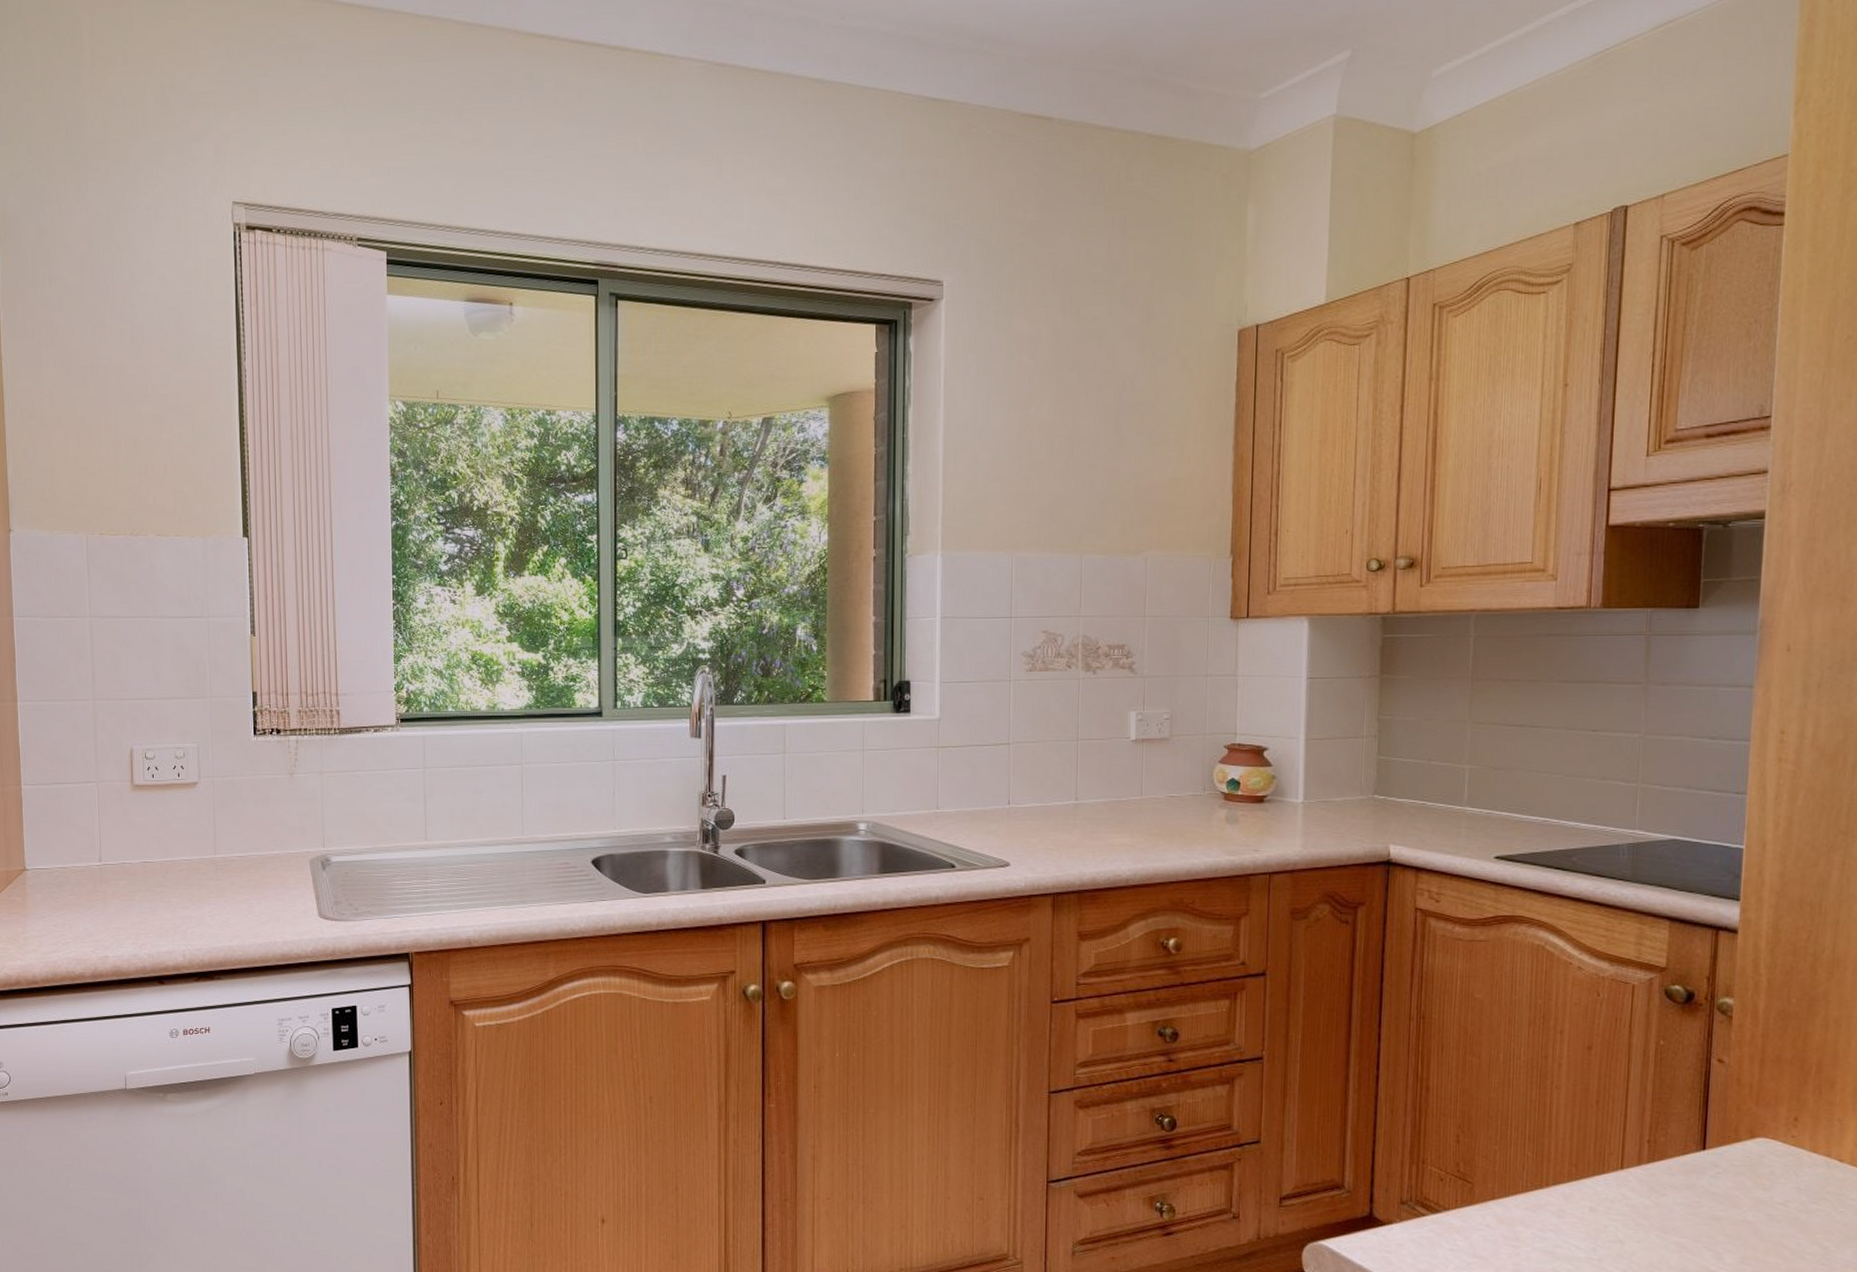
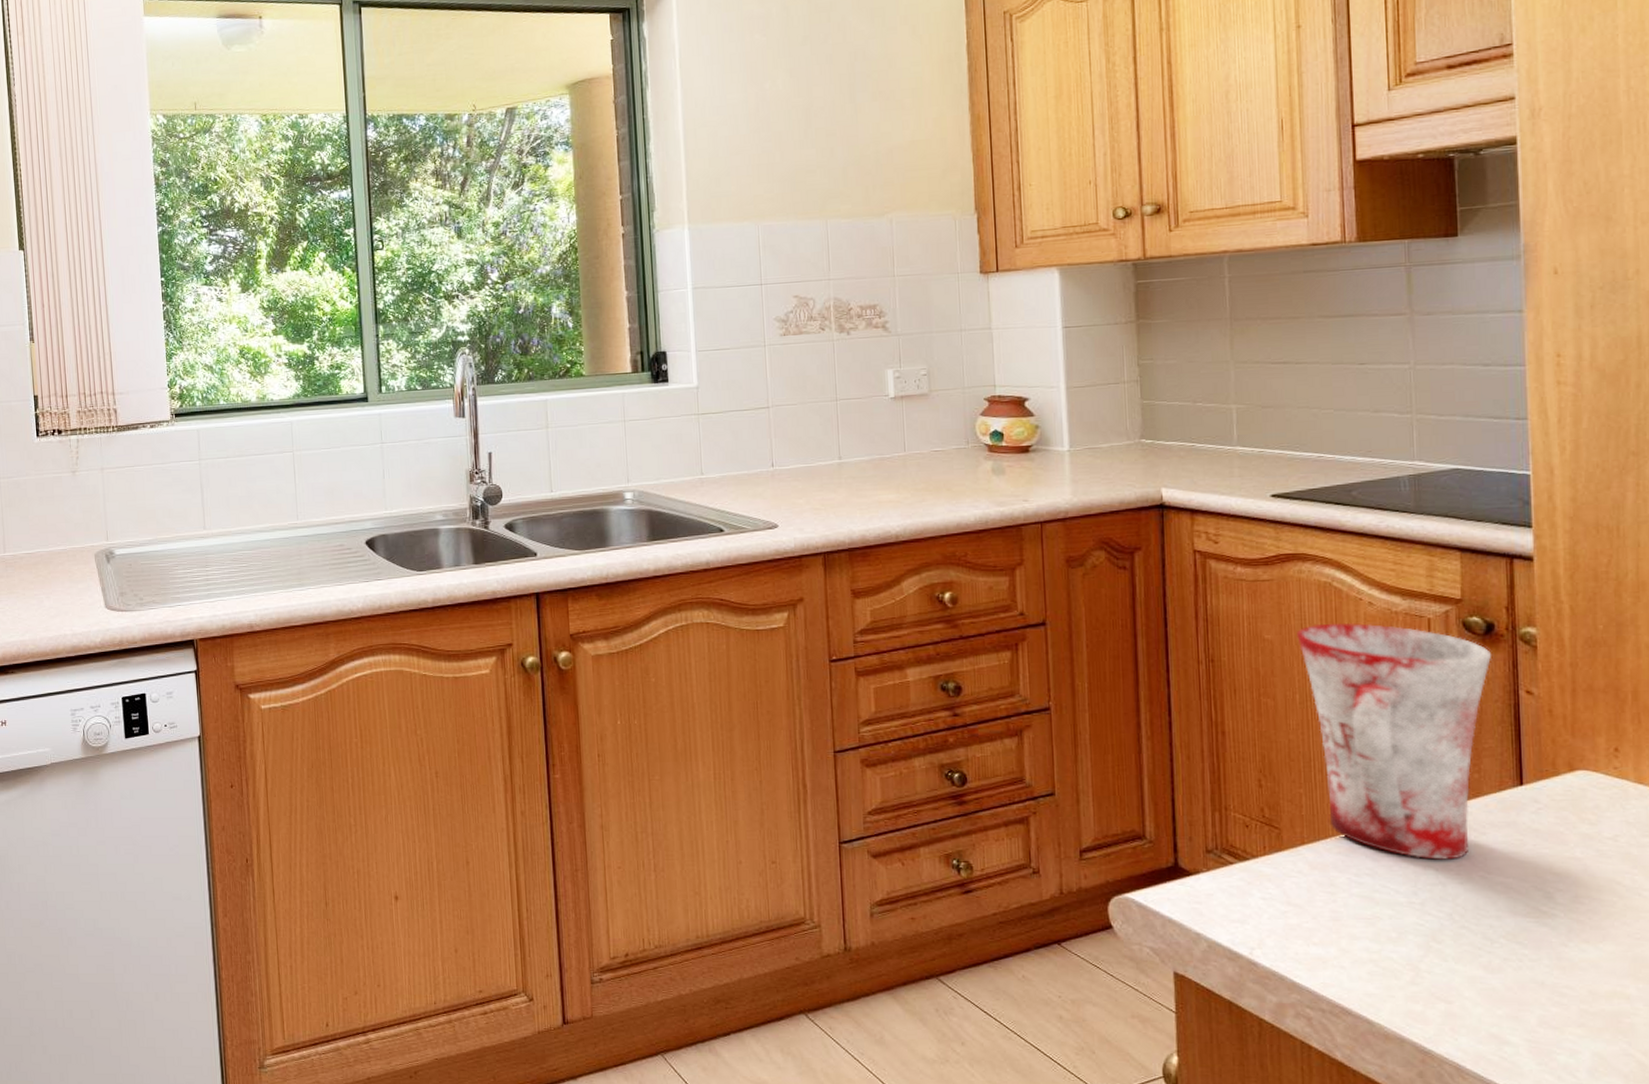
mug: none [1506,985,1689,1219] -> present [1297,623,1491,860]

